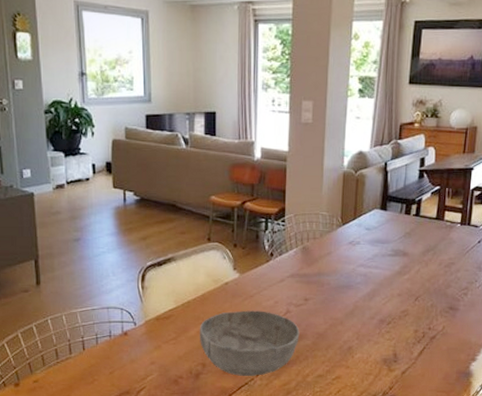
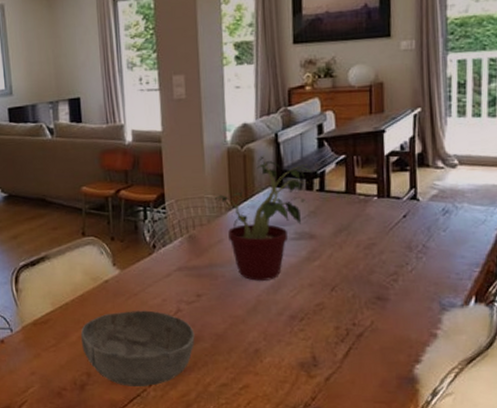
potted plant: none [328,180,413,289] -> present [214,155,314,281]

